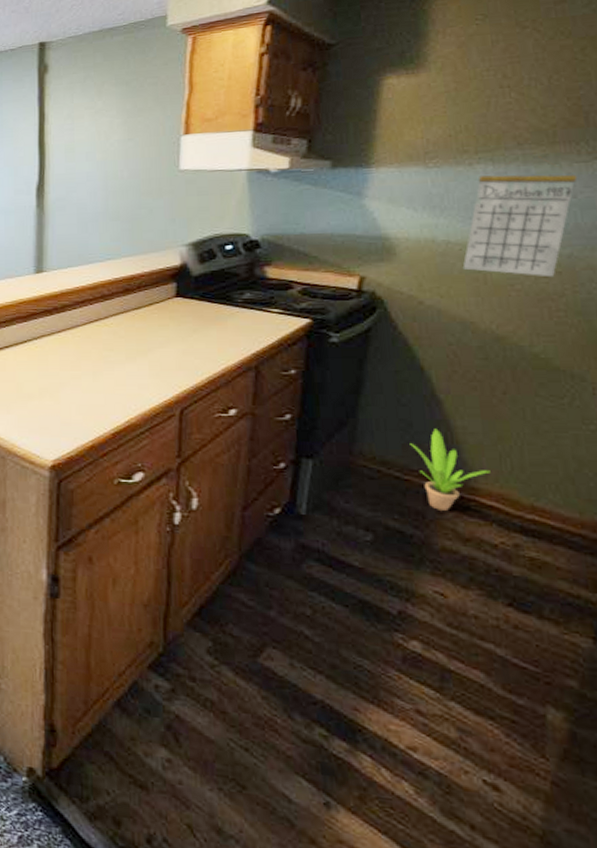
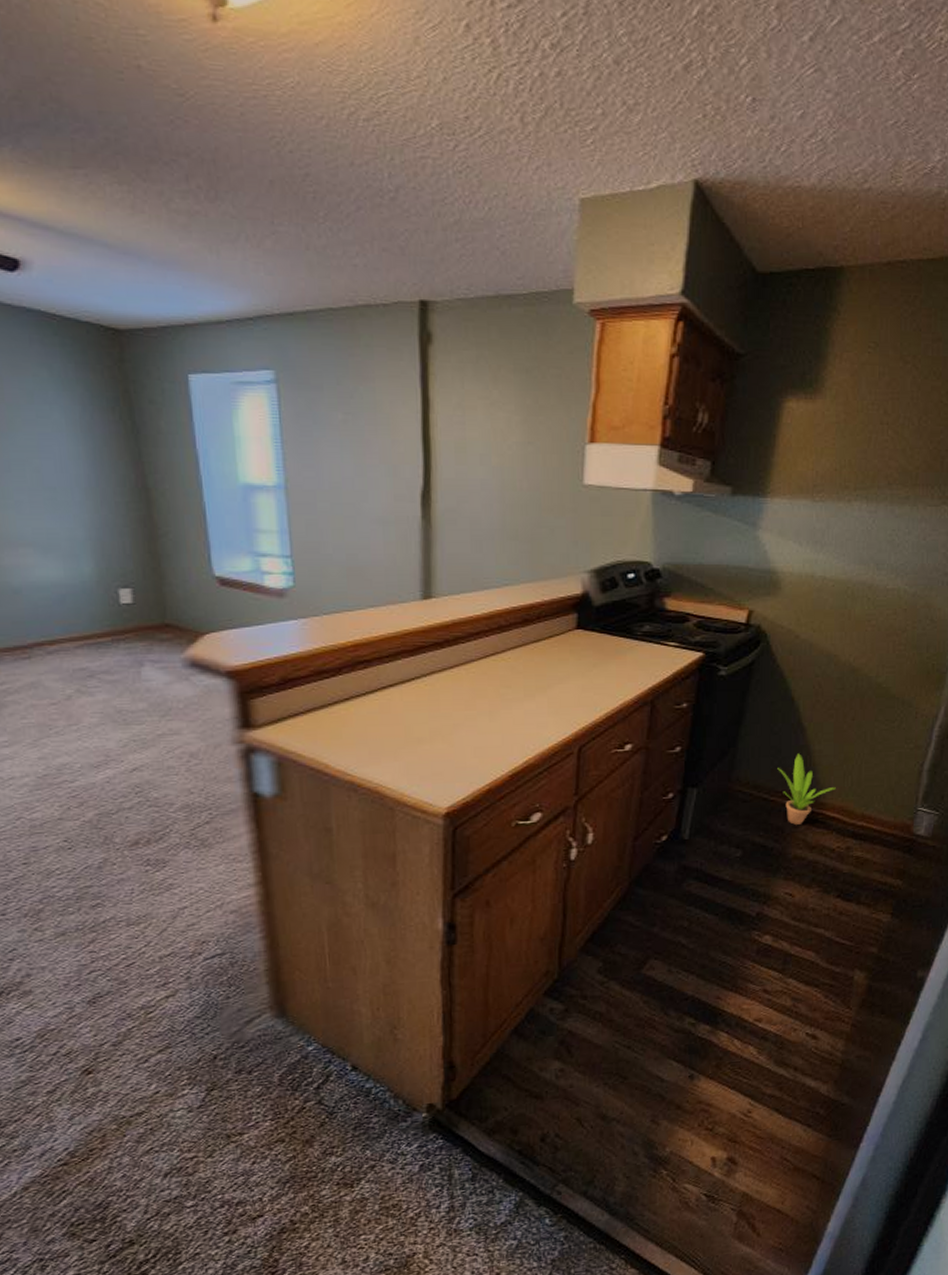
calendar: present [462,157,578,278] -> none [833,498,929,614]

